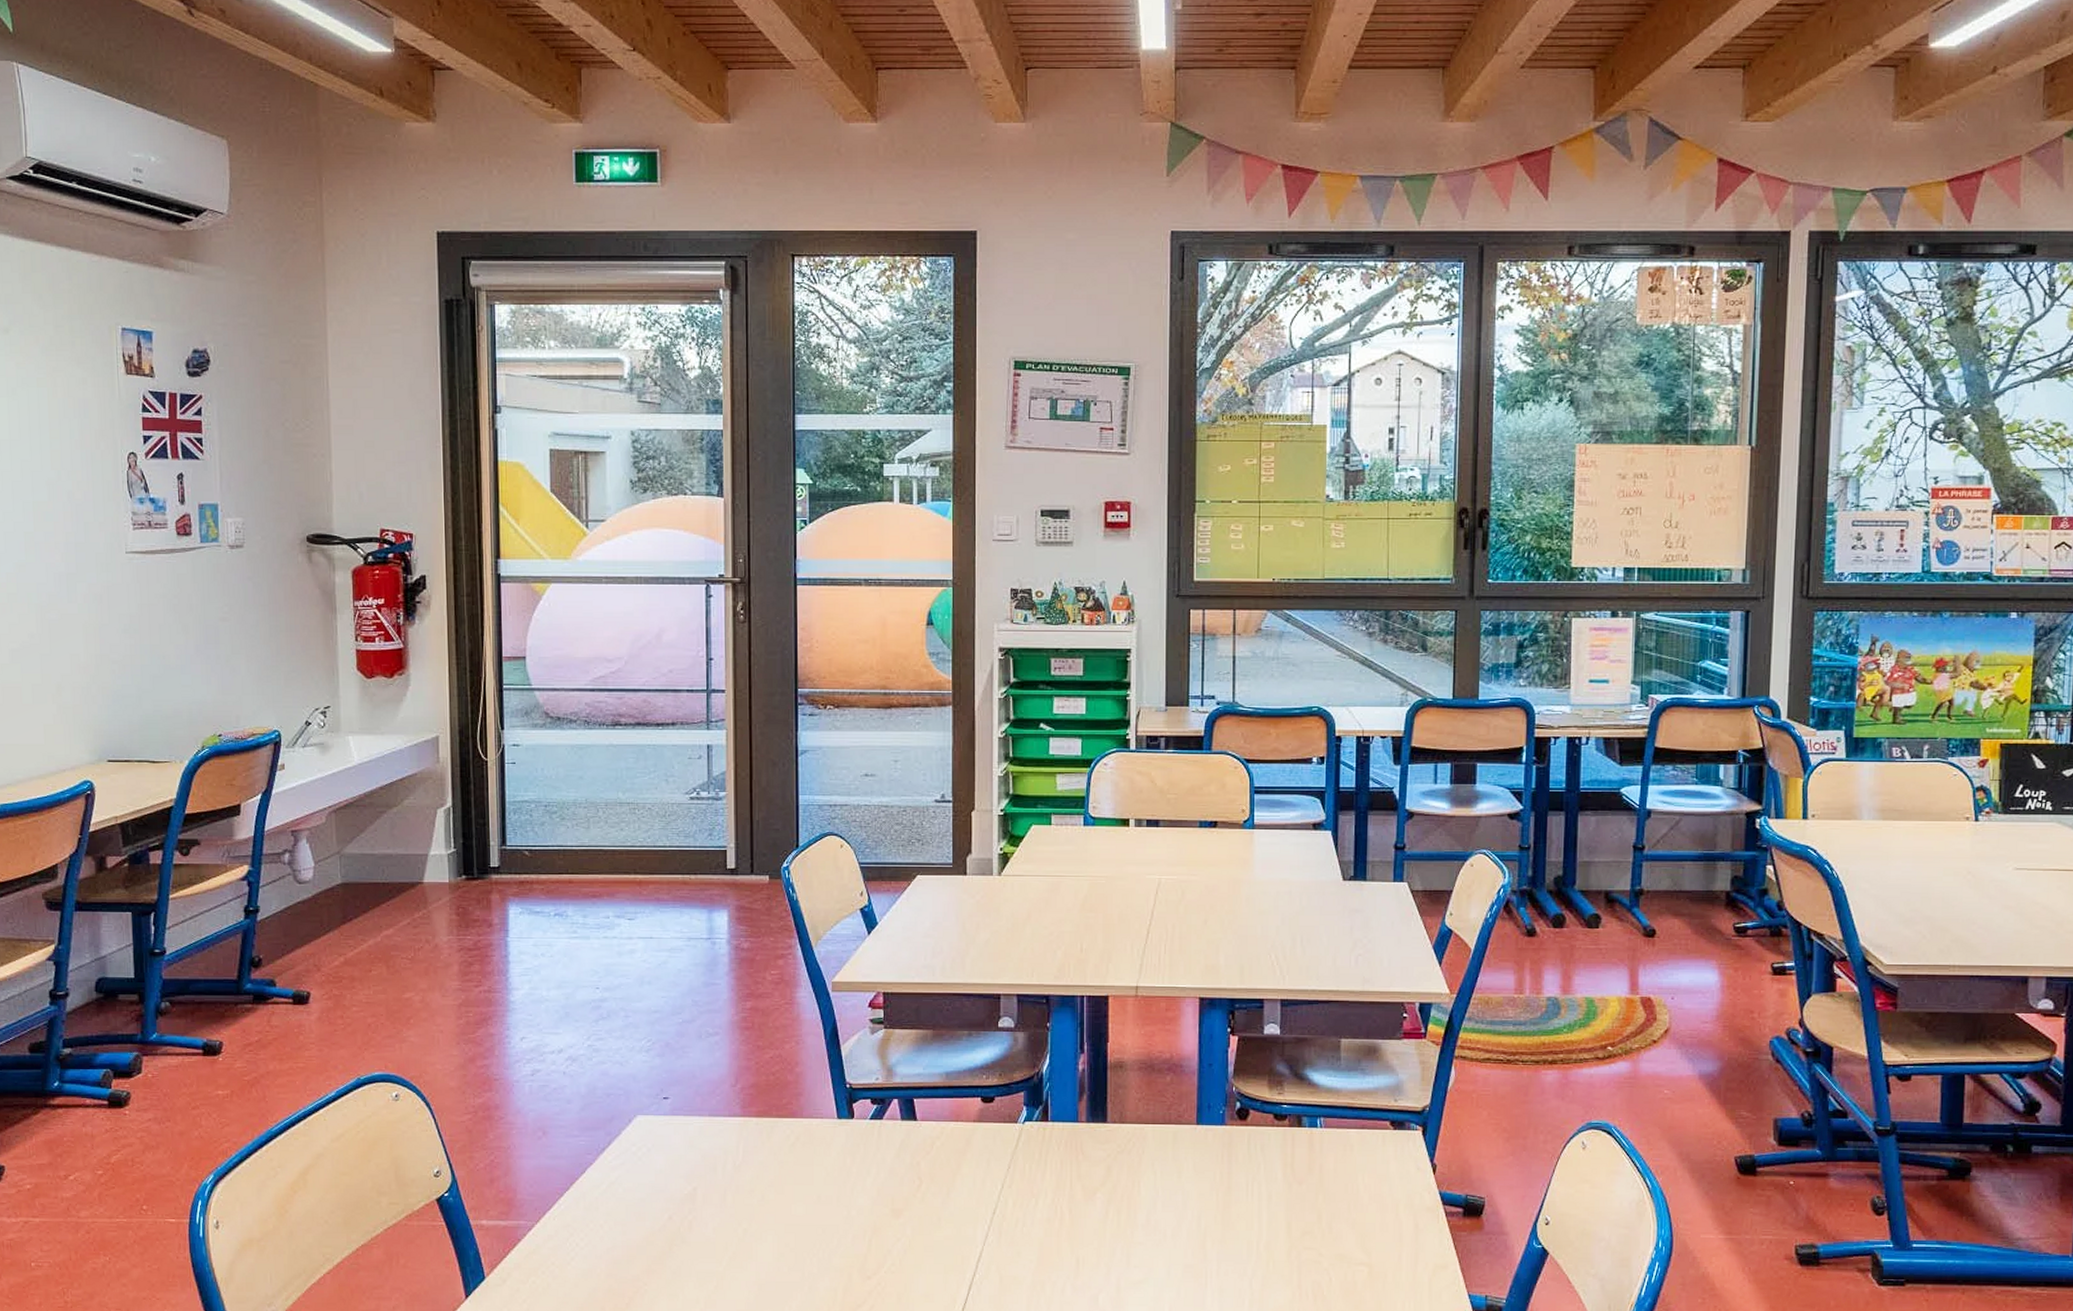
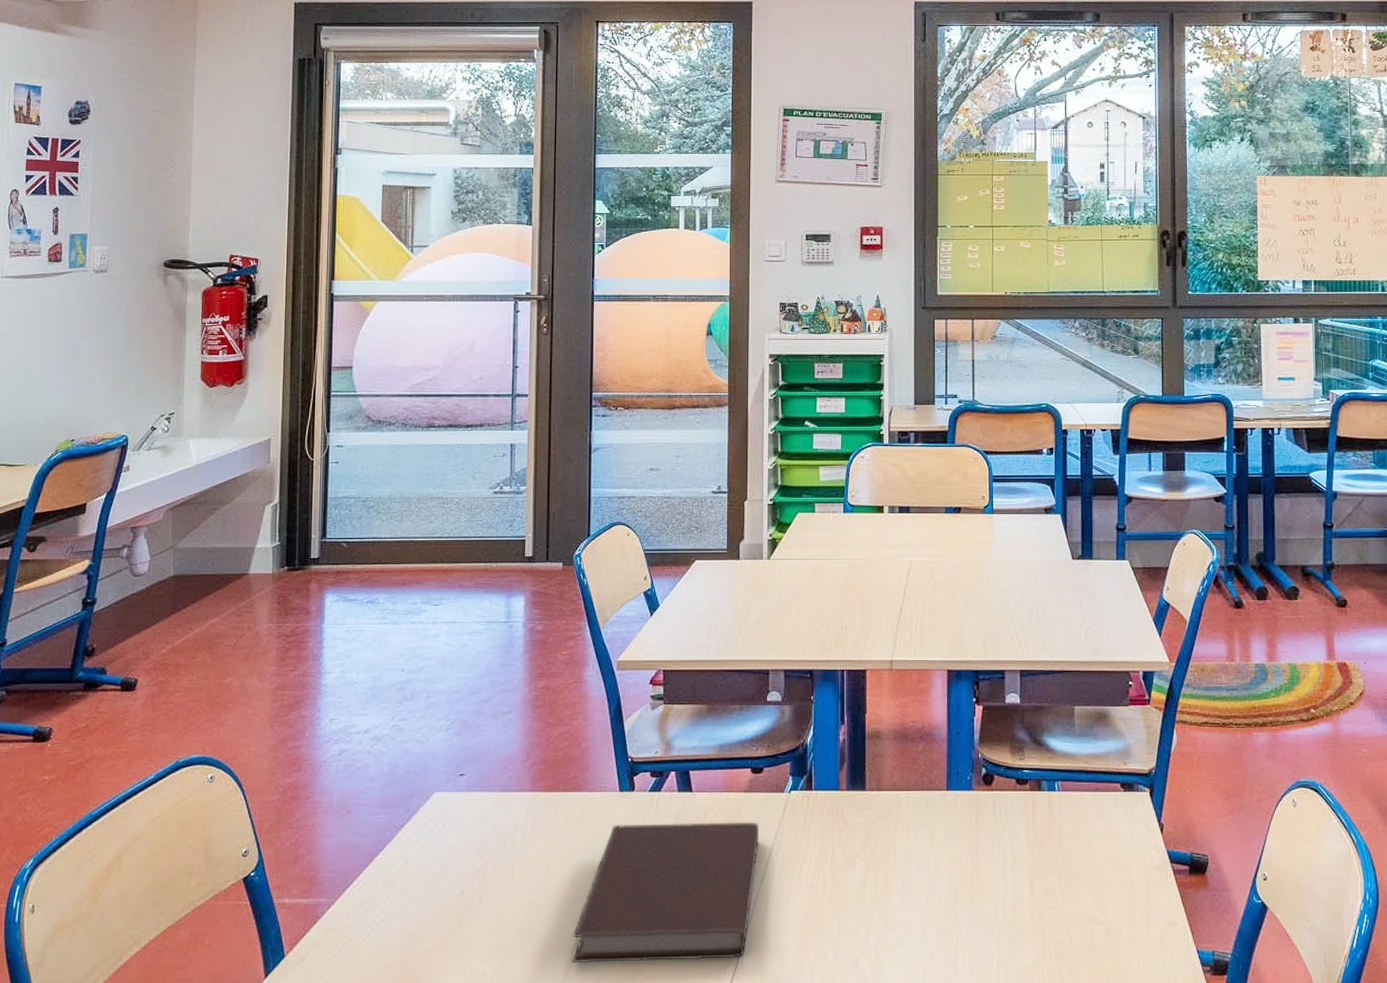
notebook: none [790,1152,991,1292] -> present [572,822,760,964]

